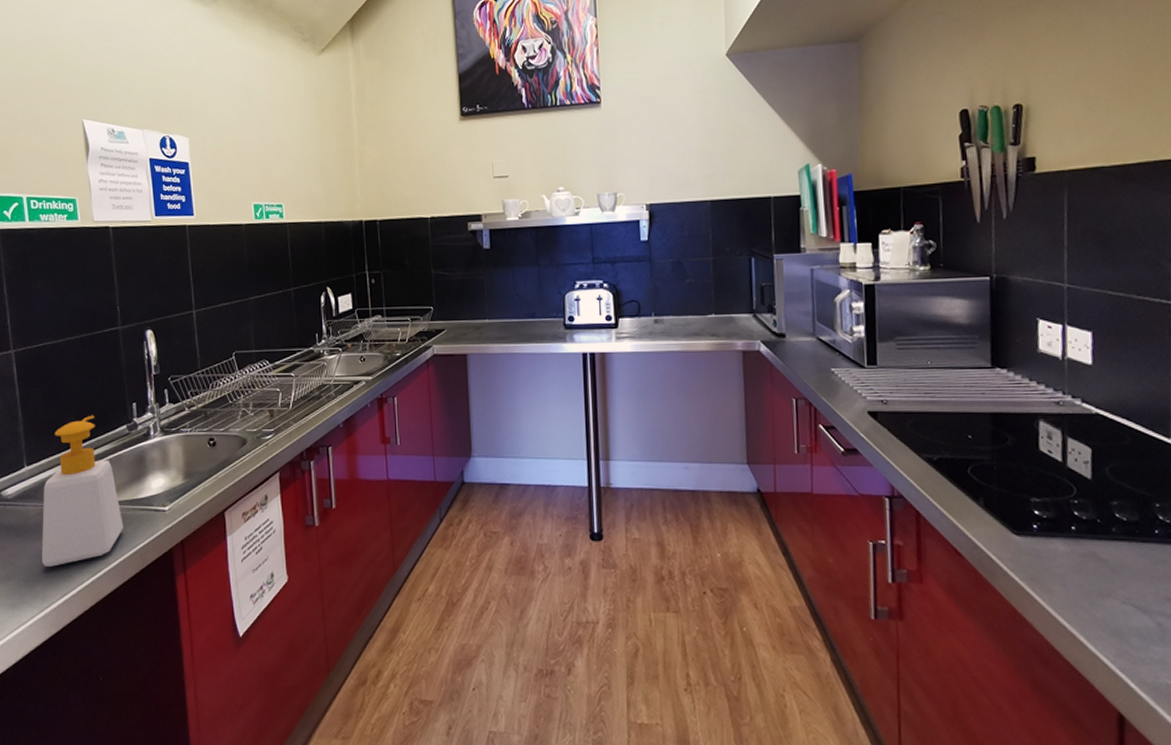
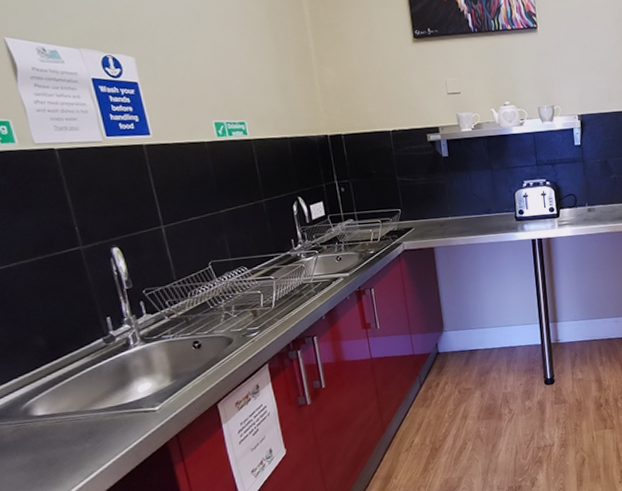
soap bottle: present [41,415,123,567] -> none [16,332,113,478]

